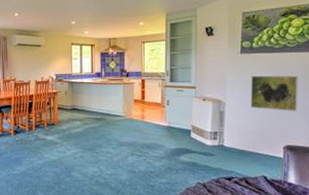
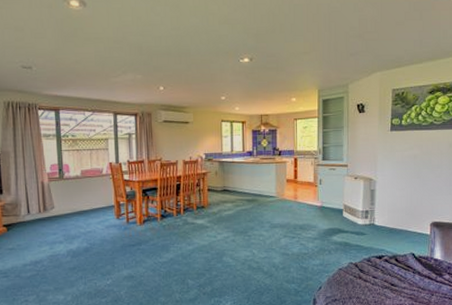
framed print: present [250,75,298,111] -> none [399,152,444,188]

